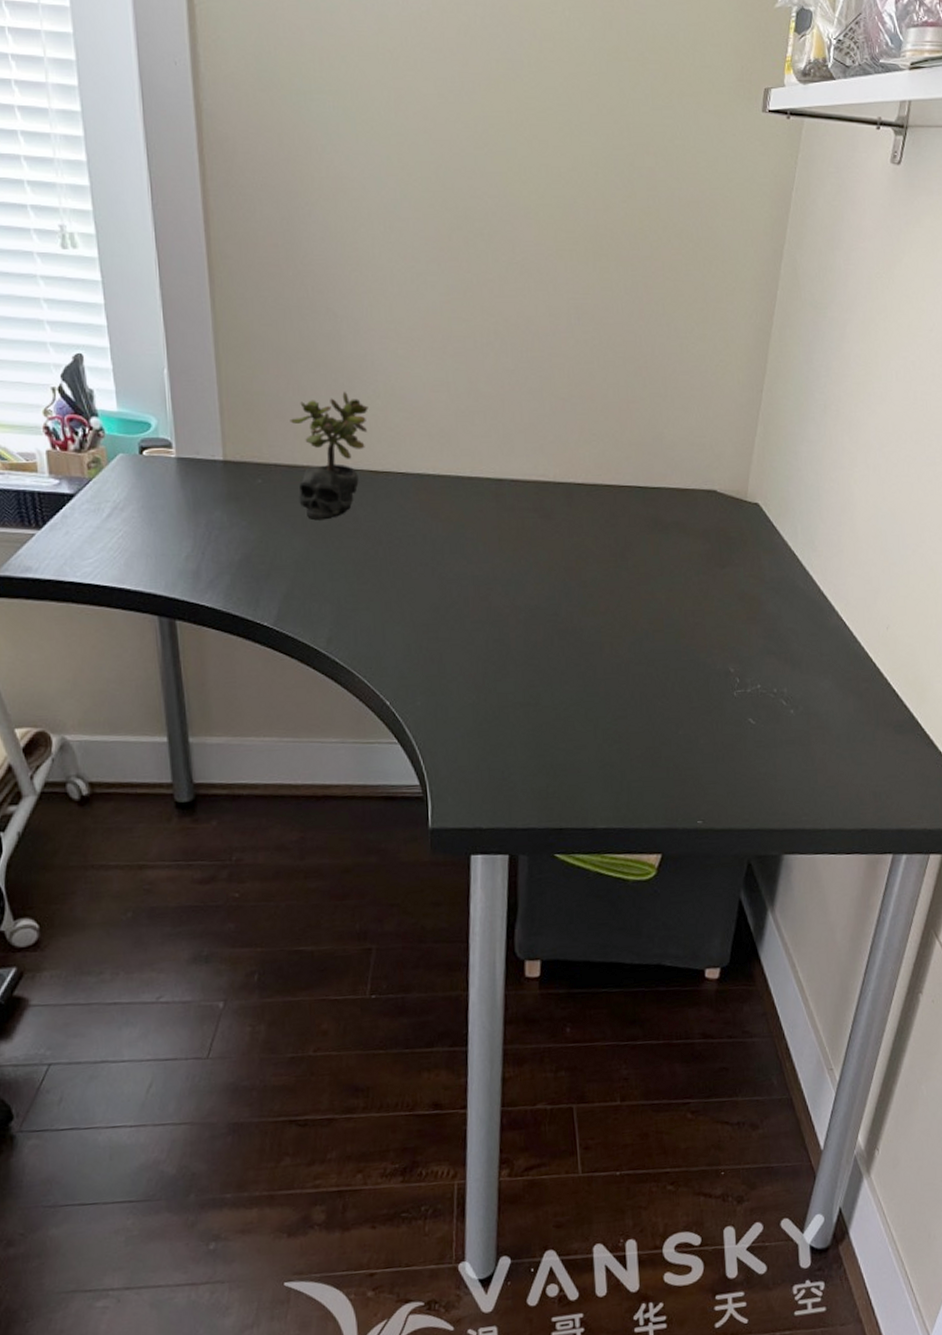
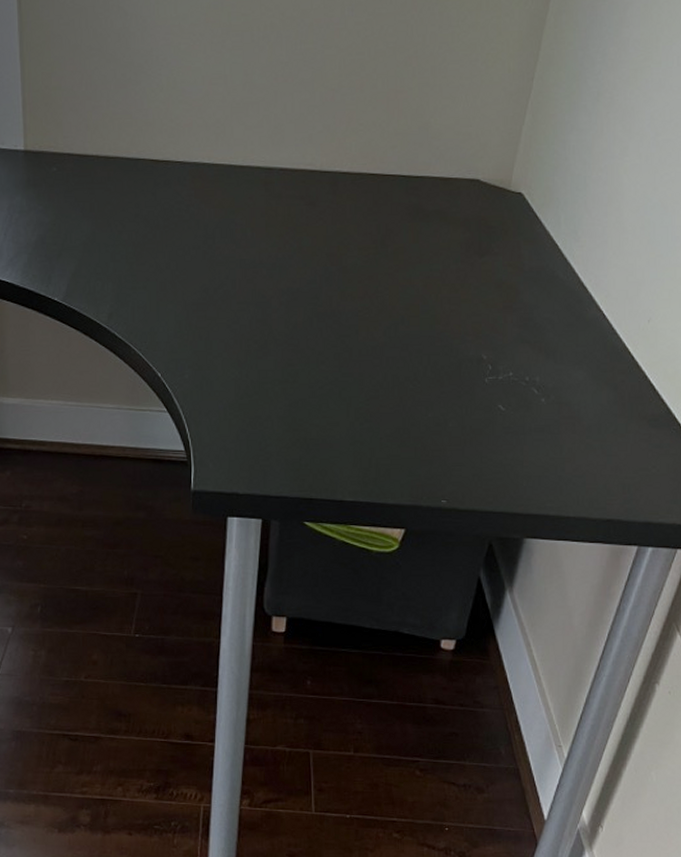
succulent plant: present [290,391,368,521] -> none [82,85,152,206]

